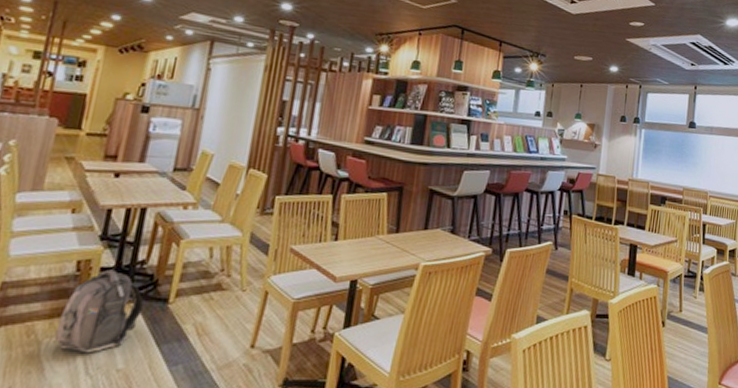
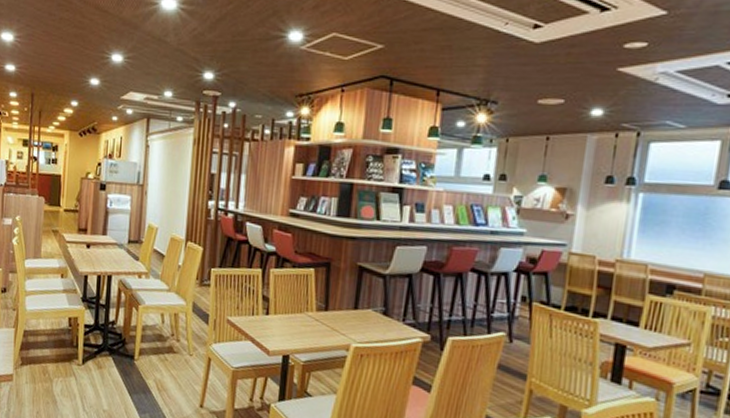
backpack: present [54,269,144,353] -> none [60,326,117,394]

